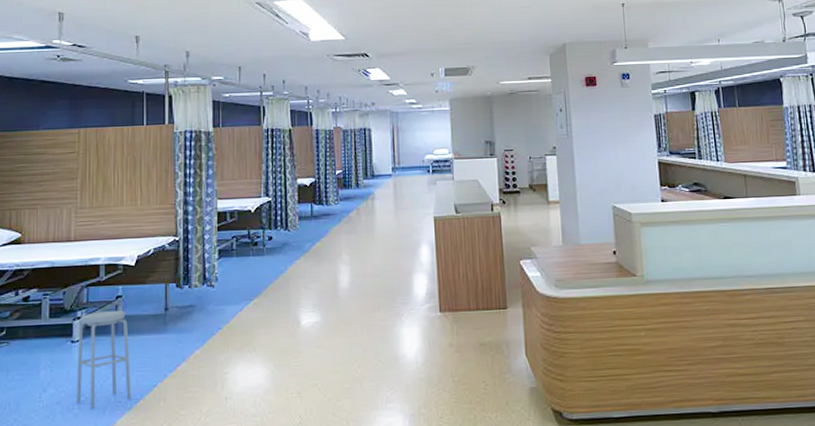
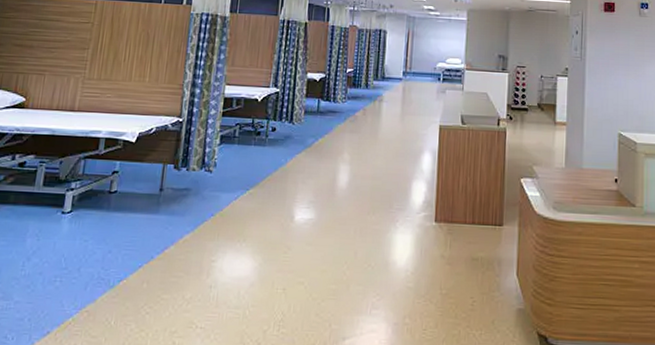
stool: present [76,311,132,410] -> none [59,185,121,284]

